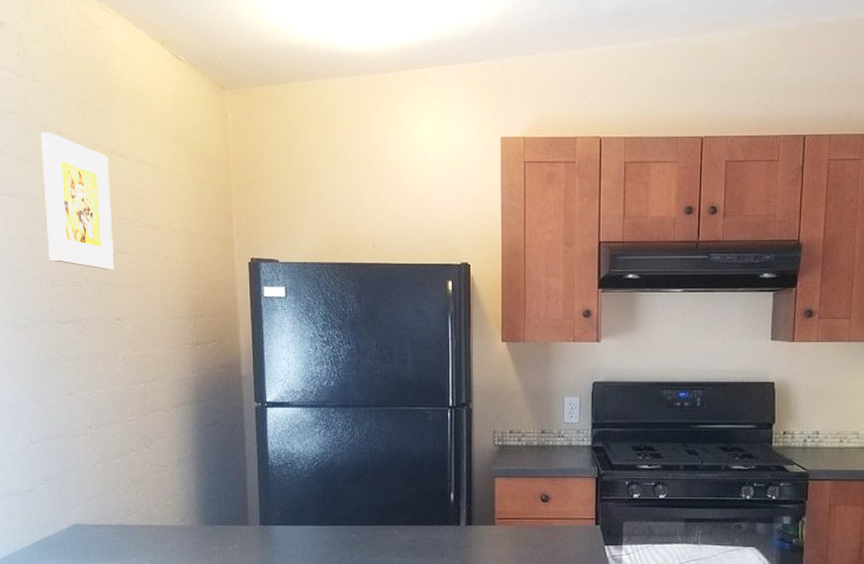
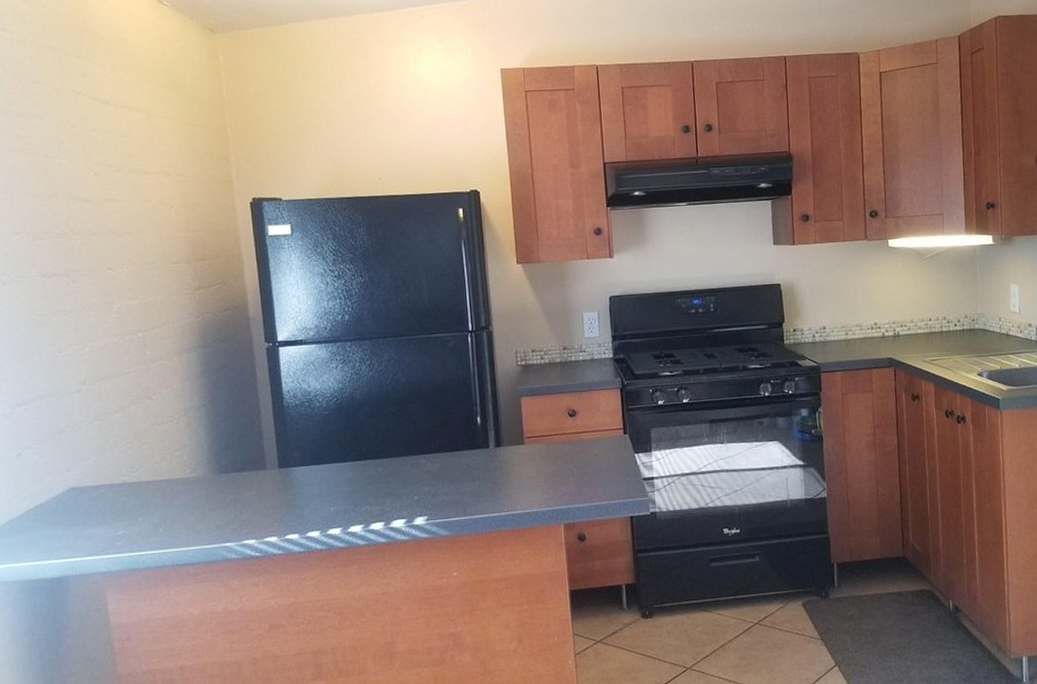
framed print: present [41,132,114,270] -> none [14,82,103,219]

